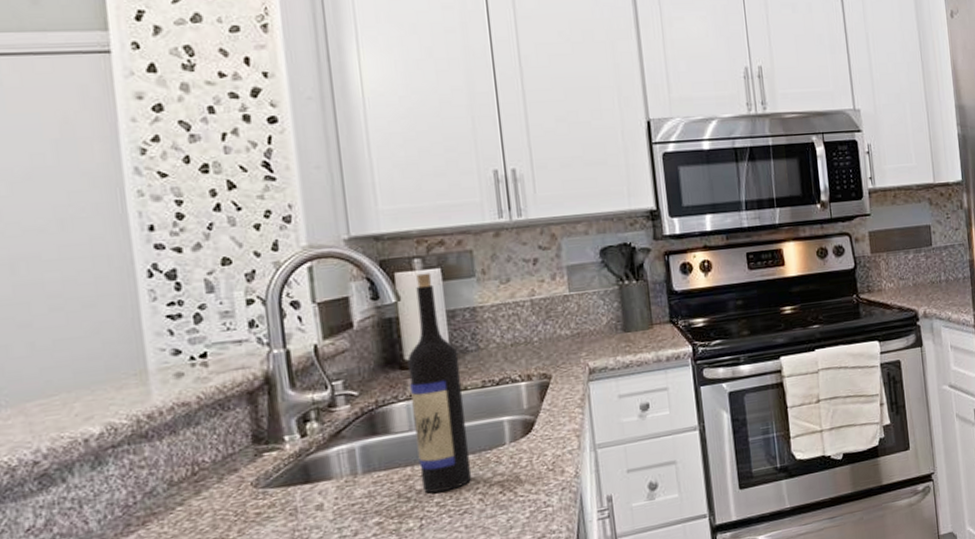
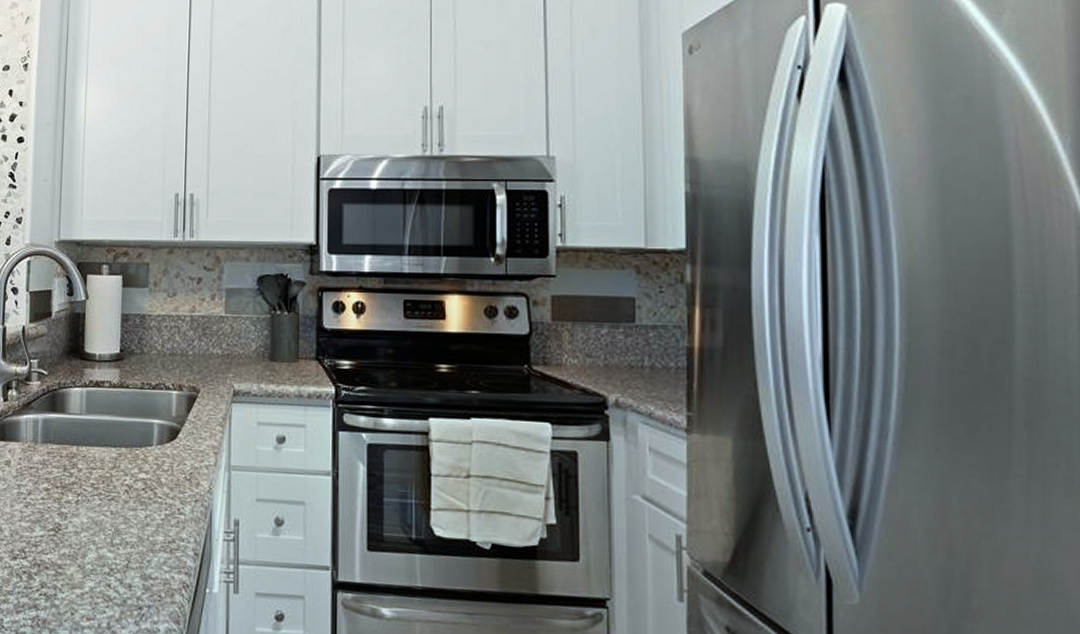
wine bottle: present [407,272,472,493] -> none [82,278,126,476]

